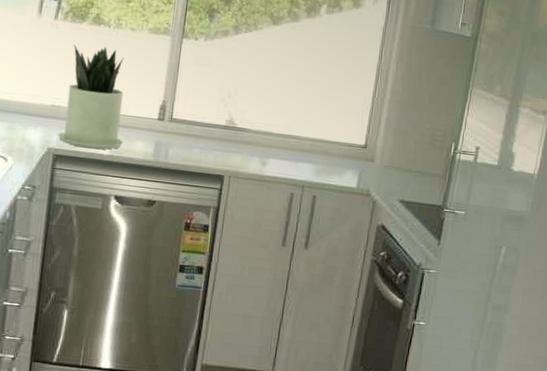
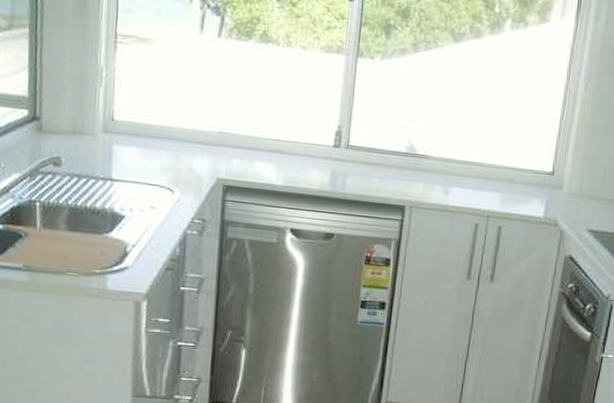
planter: present [58,44,124,150] -> none [227,64,298,180]

